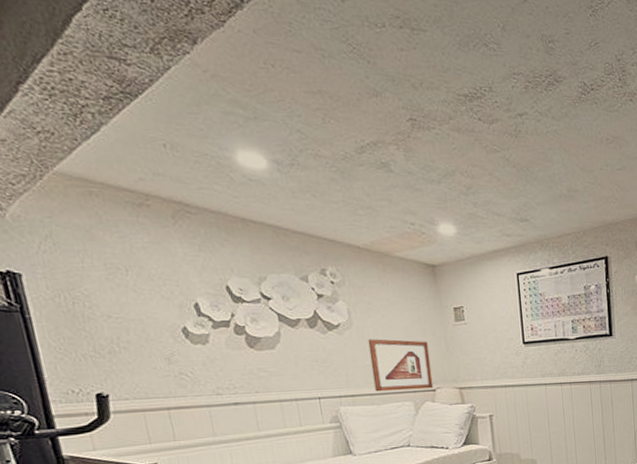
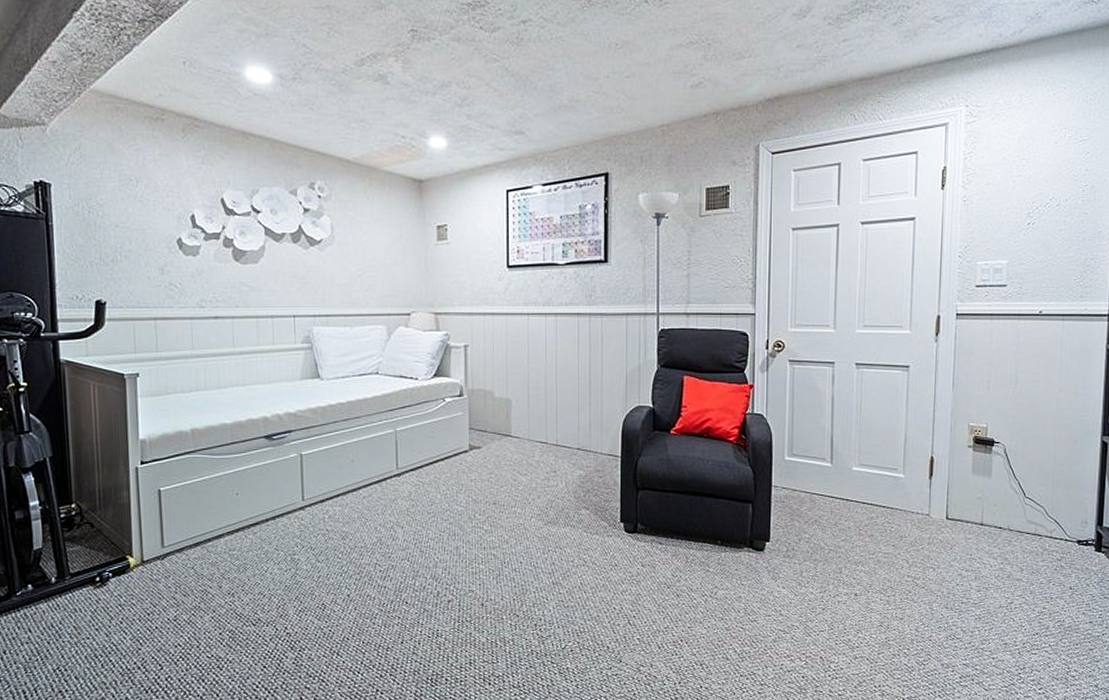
picture frame: present [368,339,434,392] -> none [347,256,409,313]

